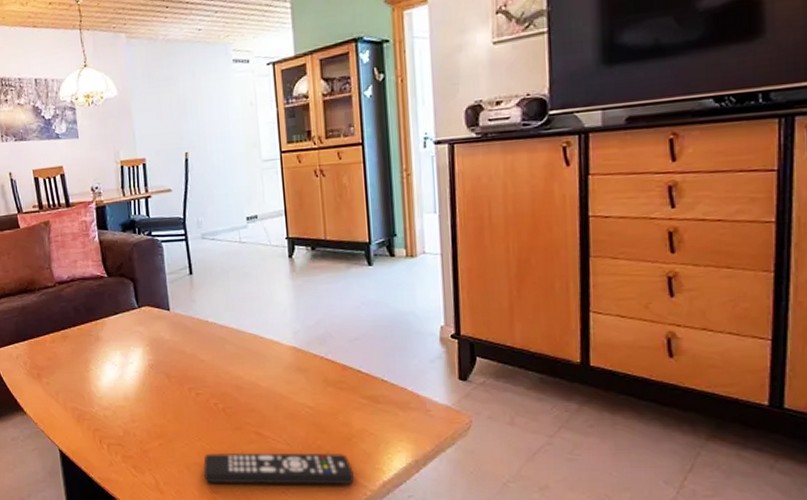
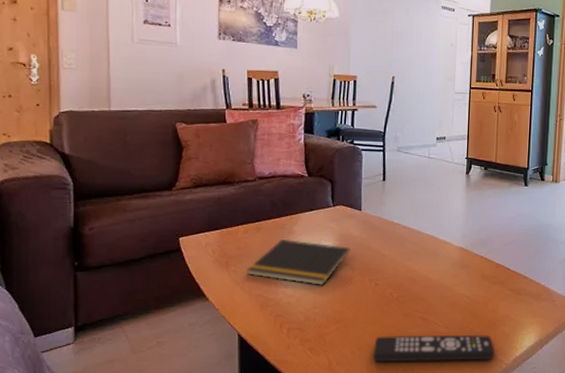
notepad: none [59,347,163,397] -> present [247,239,350,286]

